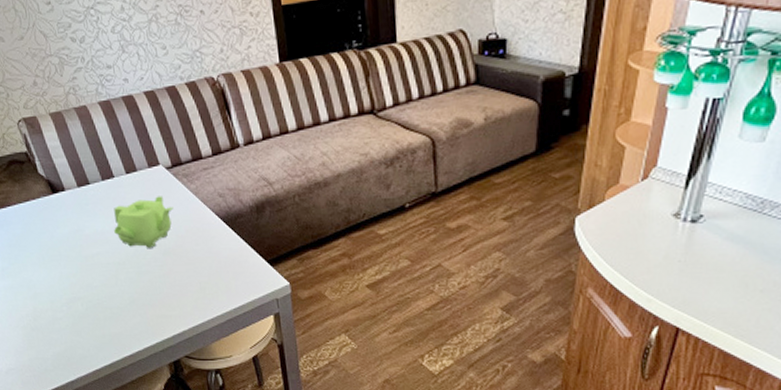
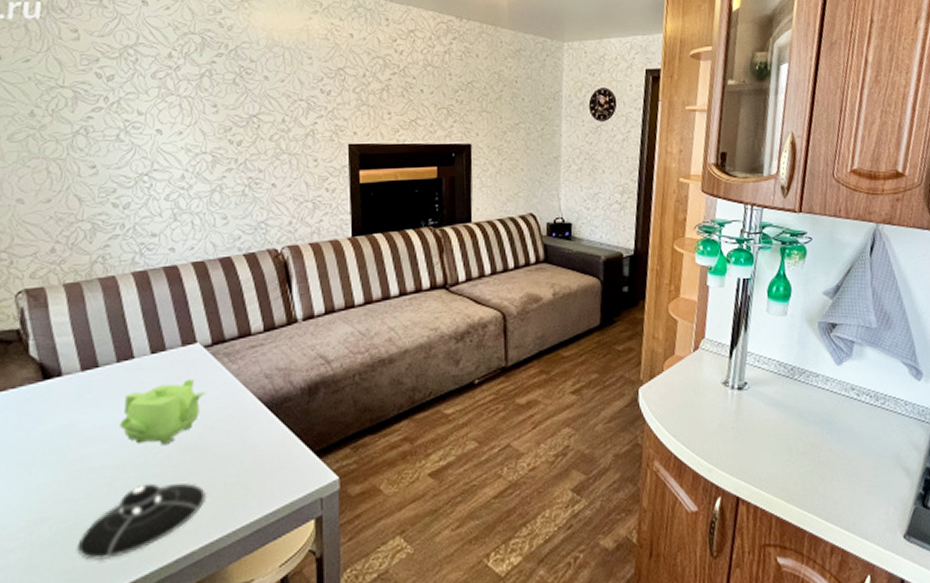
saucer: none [103,277,188,332] -> present [77,483,207,561]

